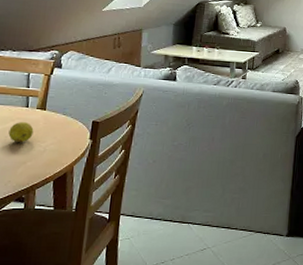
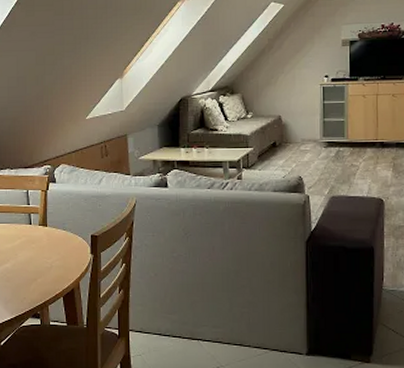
fruit: present [8,122,34,142] -> none [18,239,39,259]

